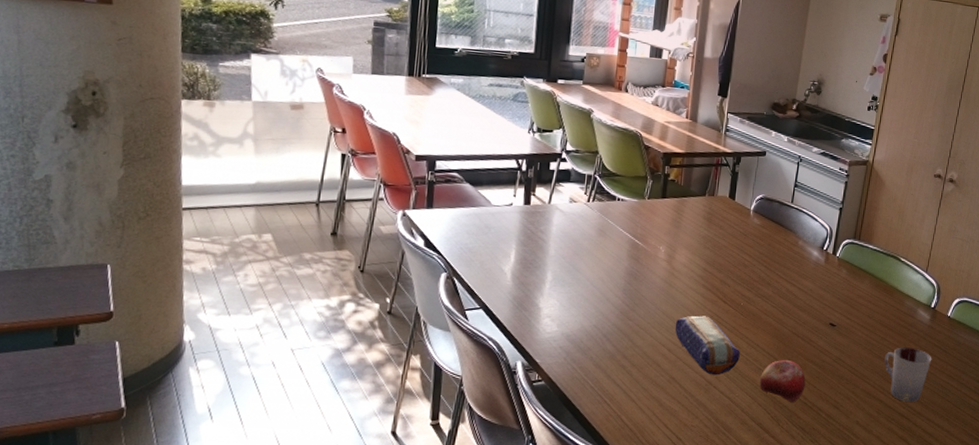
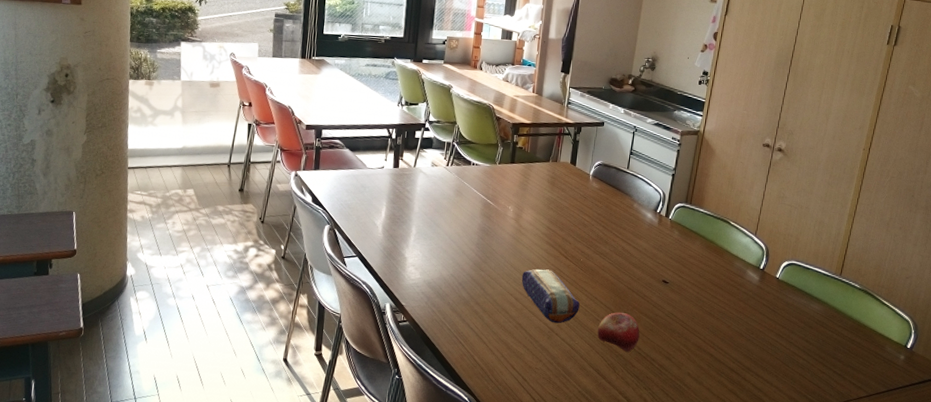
cup: present [884,347,932,402] -> none [714,305,761,358]

